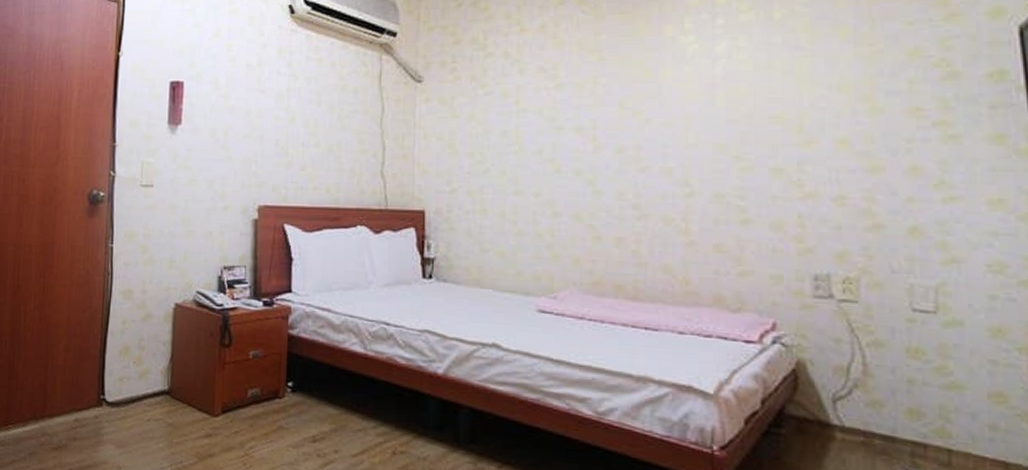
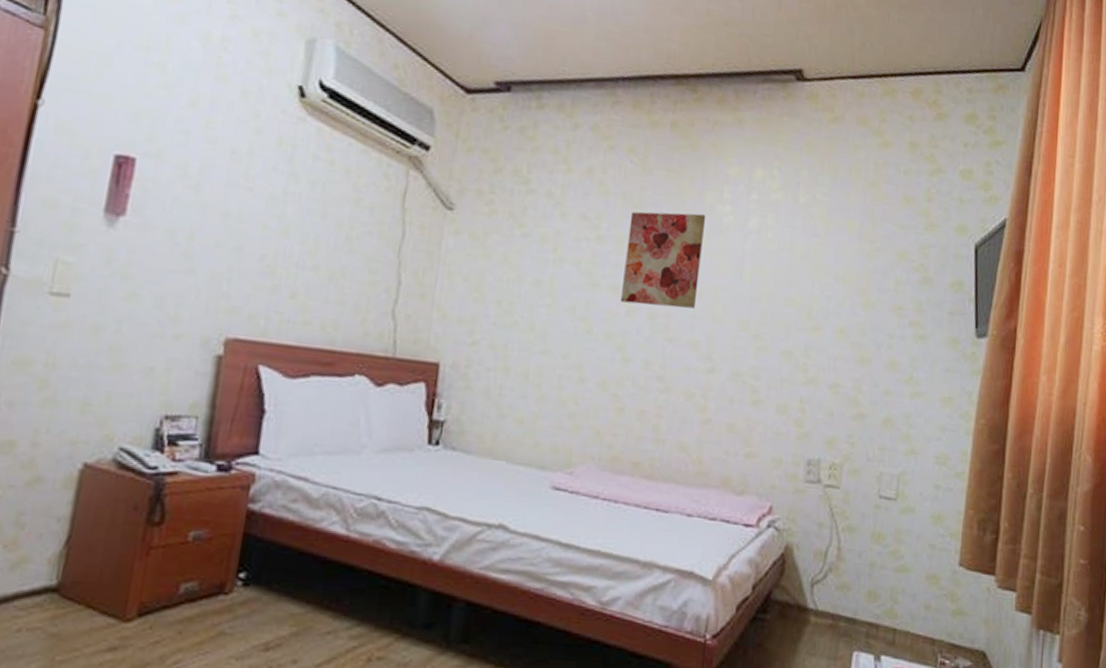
wall art: none [585,48,668,141] -> present [620,211,706,309]

